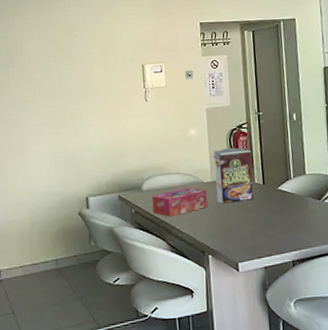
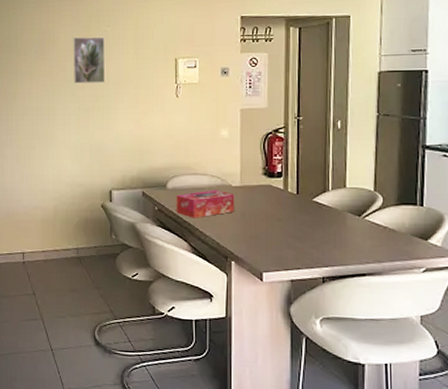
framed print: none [40,47,76,94] -> present [72,36,106,84]
cereal box: present [213,147,254,204] -> none [244,152,288,210]

